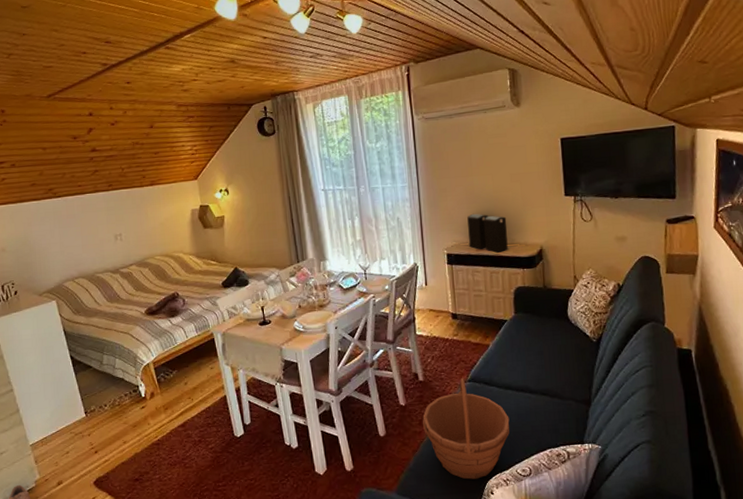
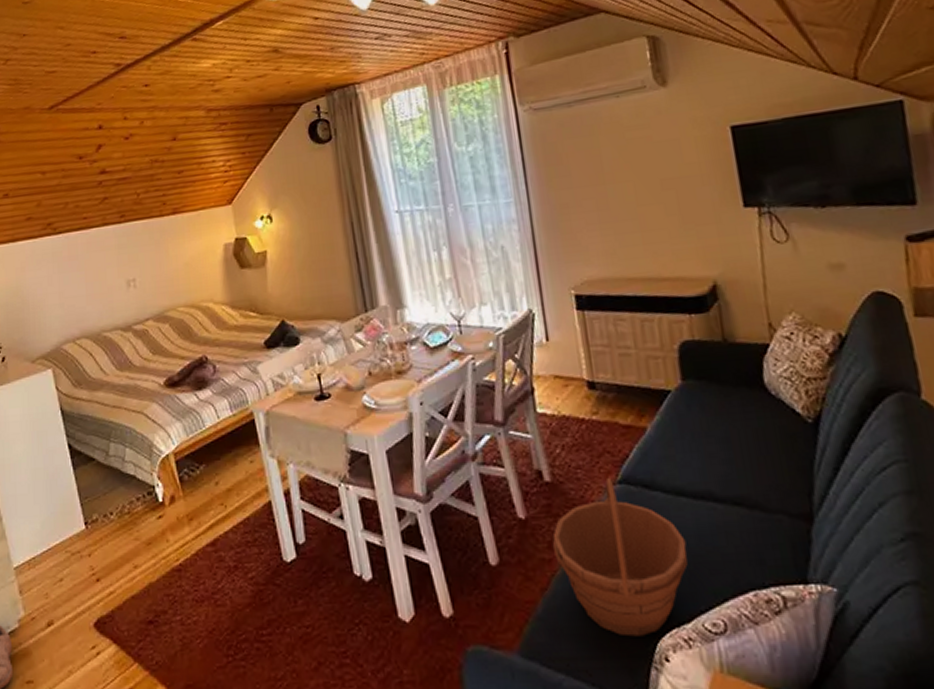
speaker: present [467,213,508,253] -> none [601,236,665,292]

